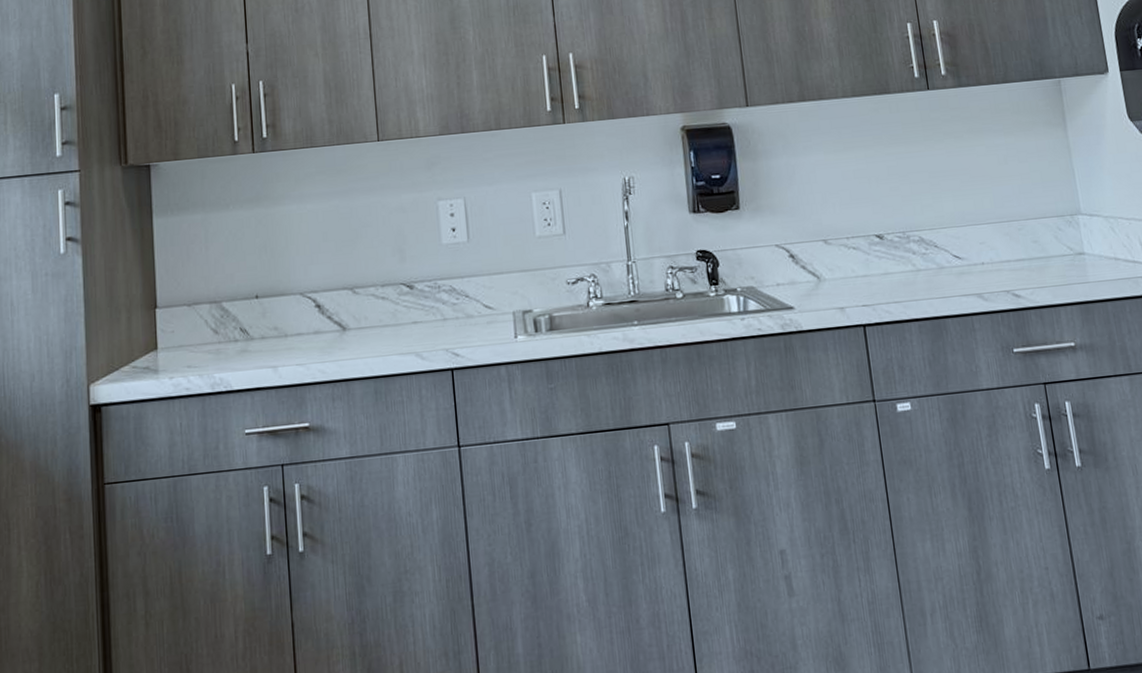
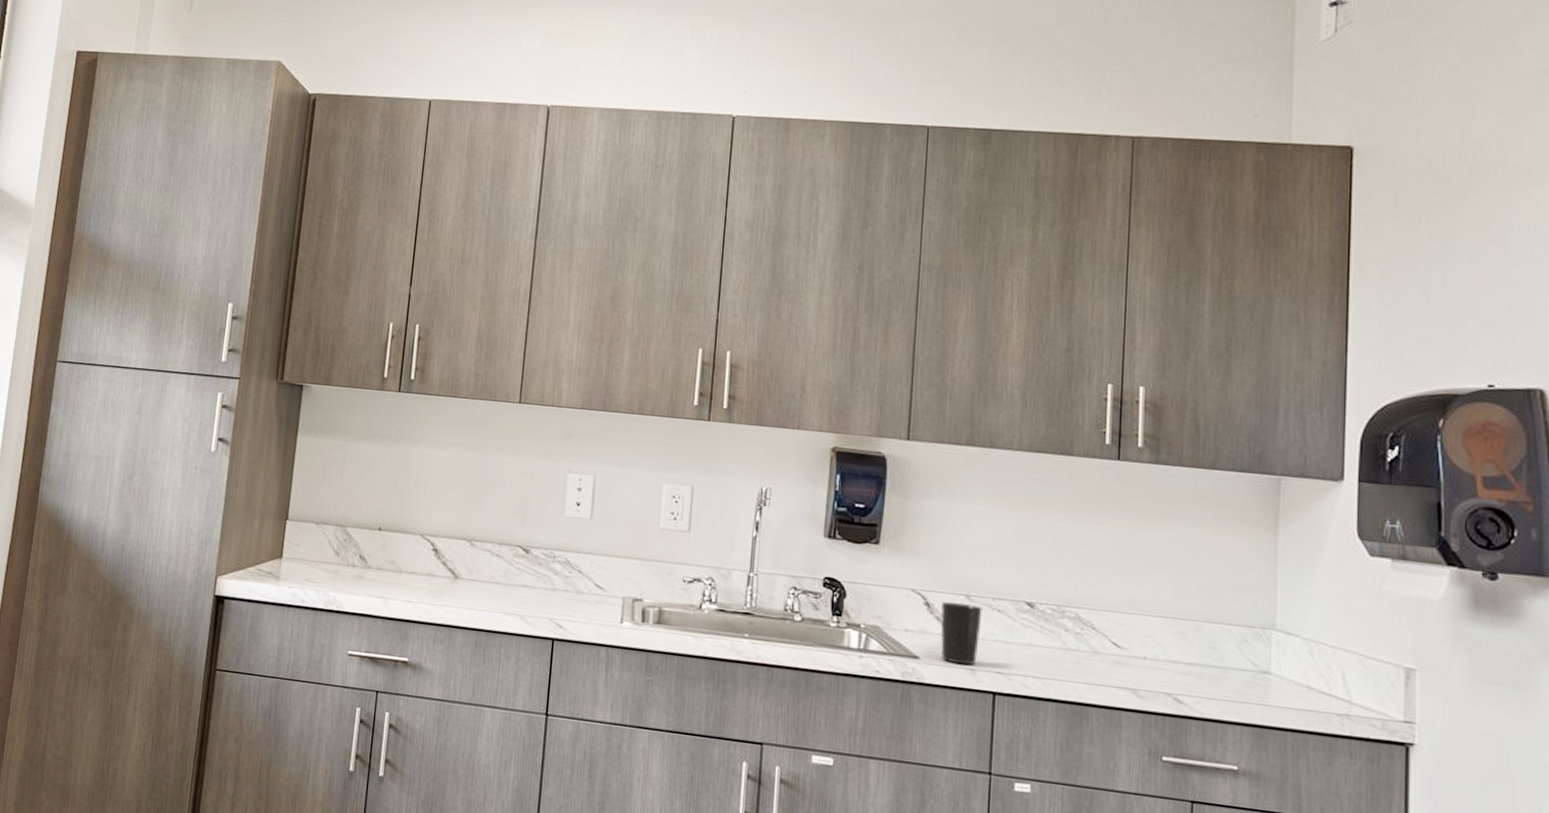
cup: none [803,247,844,306] -> present [940,602,983,666]

